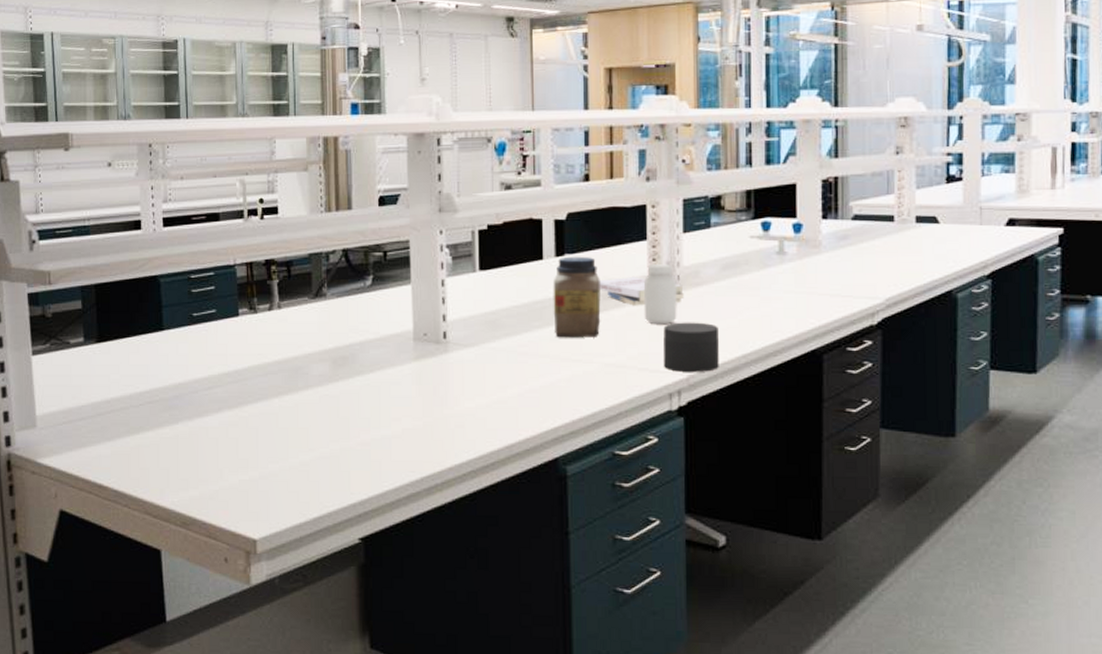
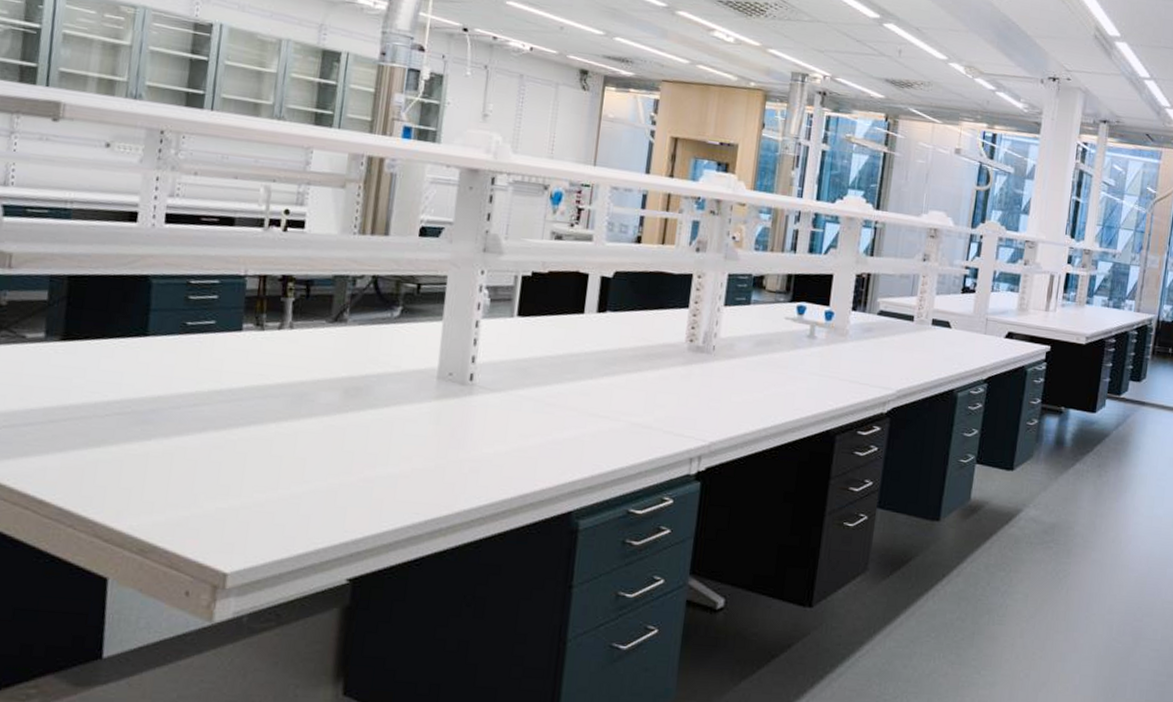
jar: present [553,256,601,338] -> none [586,314,639,395]
books: present [599,277,684,306] -> none [636,340,717,372]
jar: present [643,264,677,325] -> none [675,332,712,392]
jar: present [663,322,719,372] -> none [687,390,745,441]

